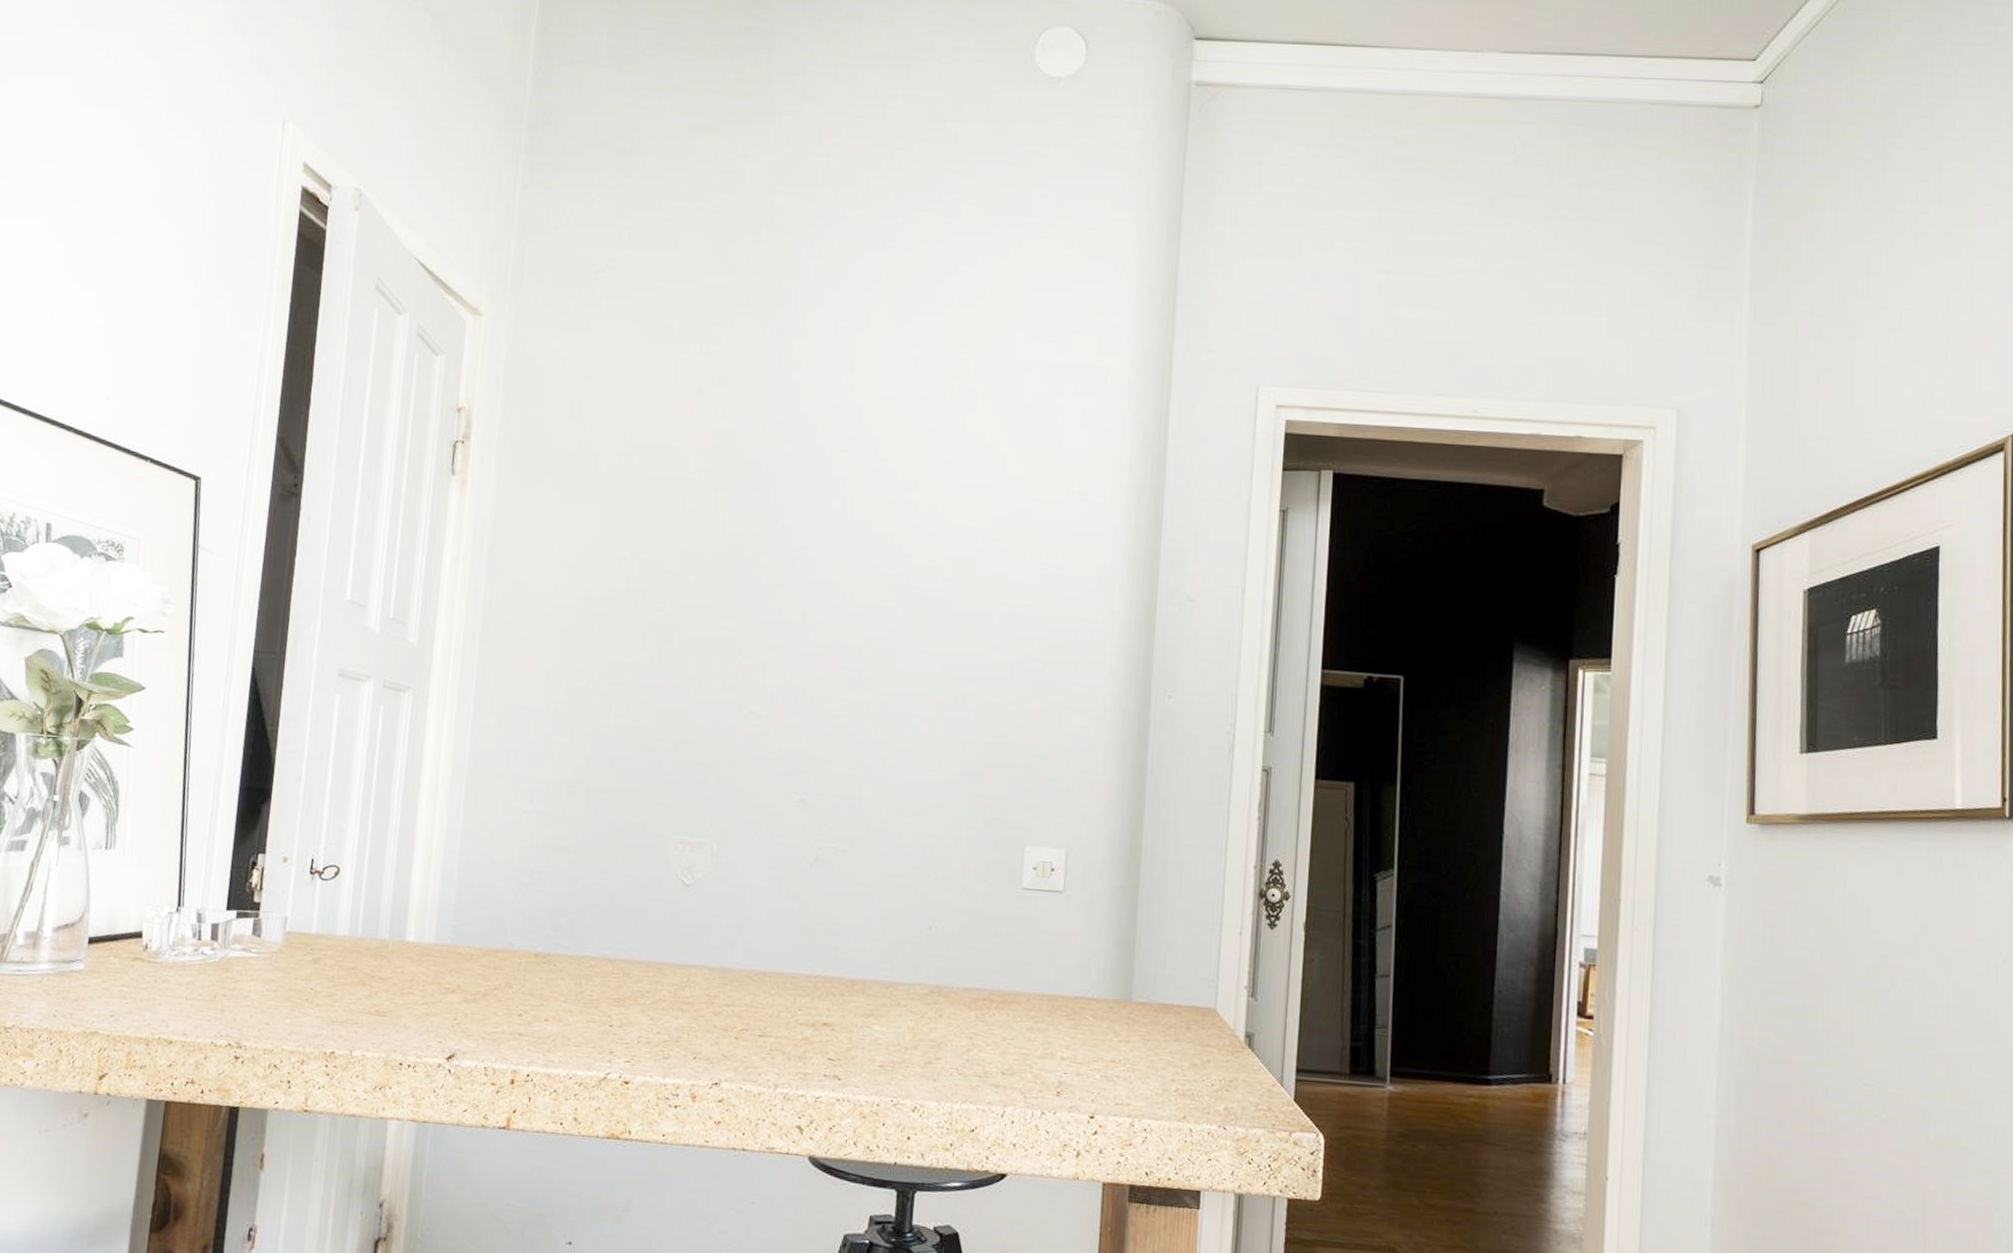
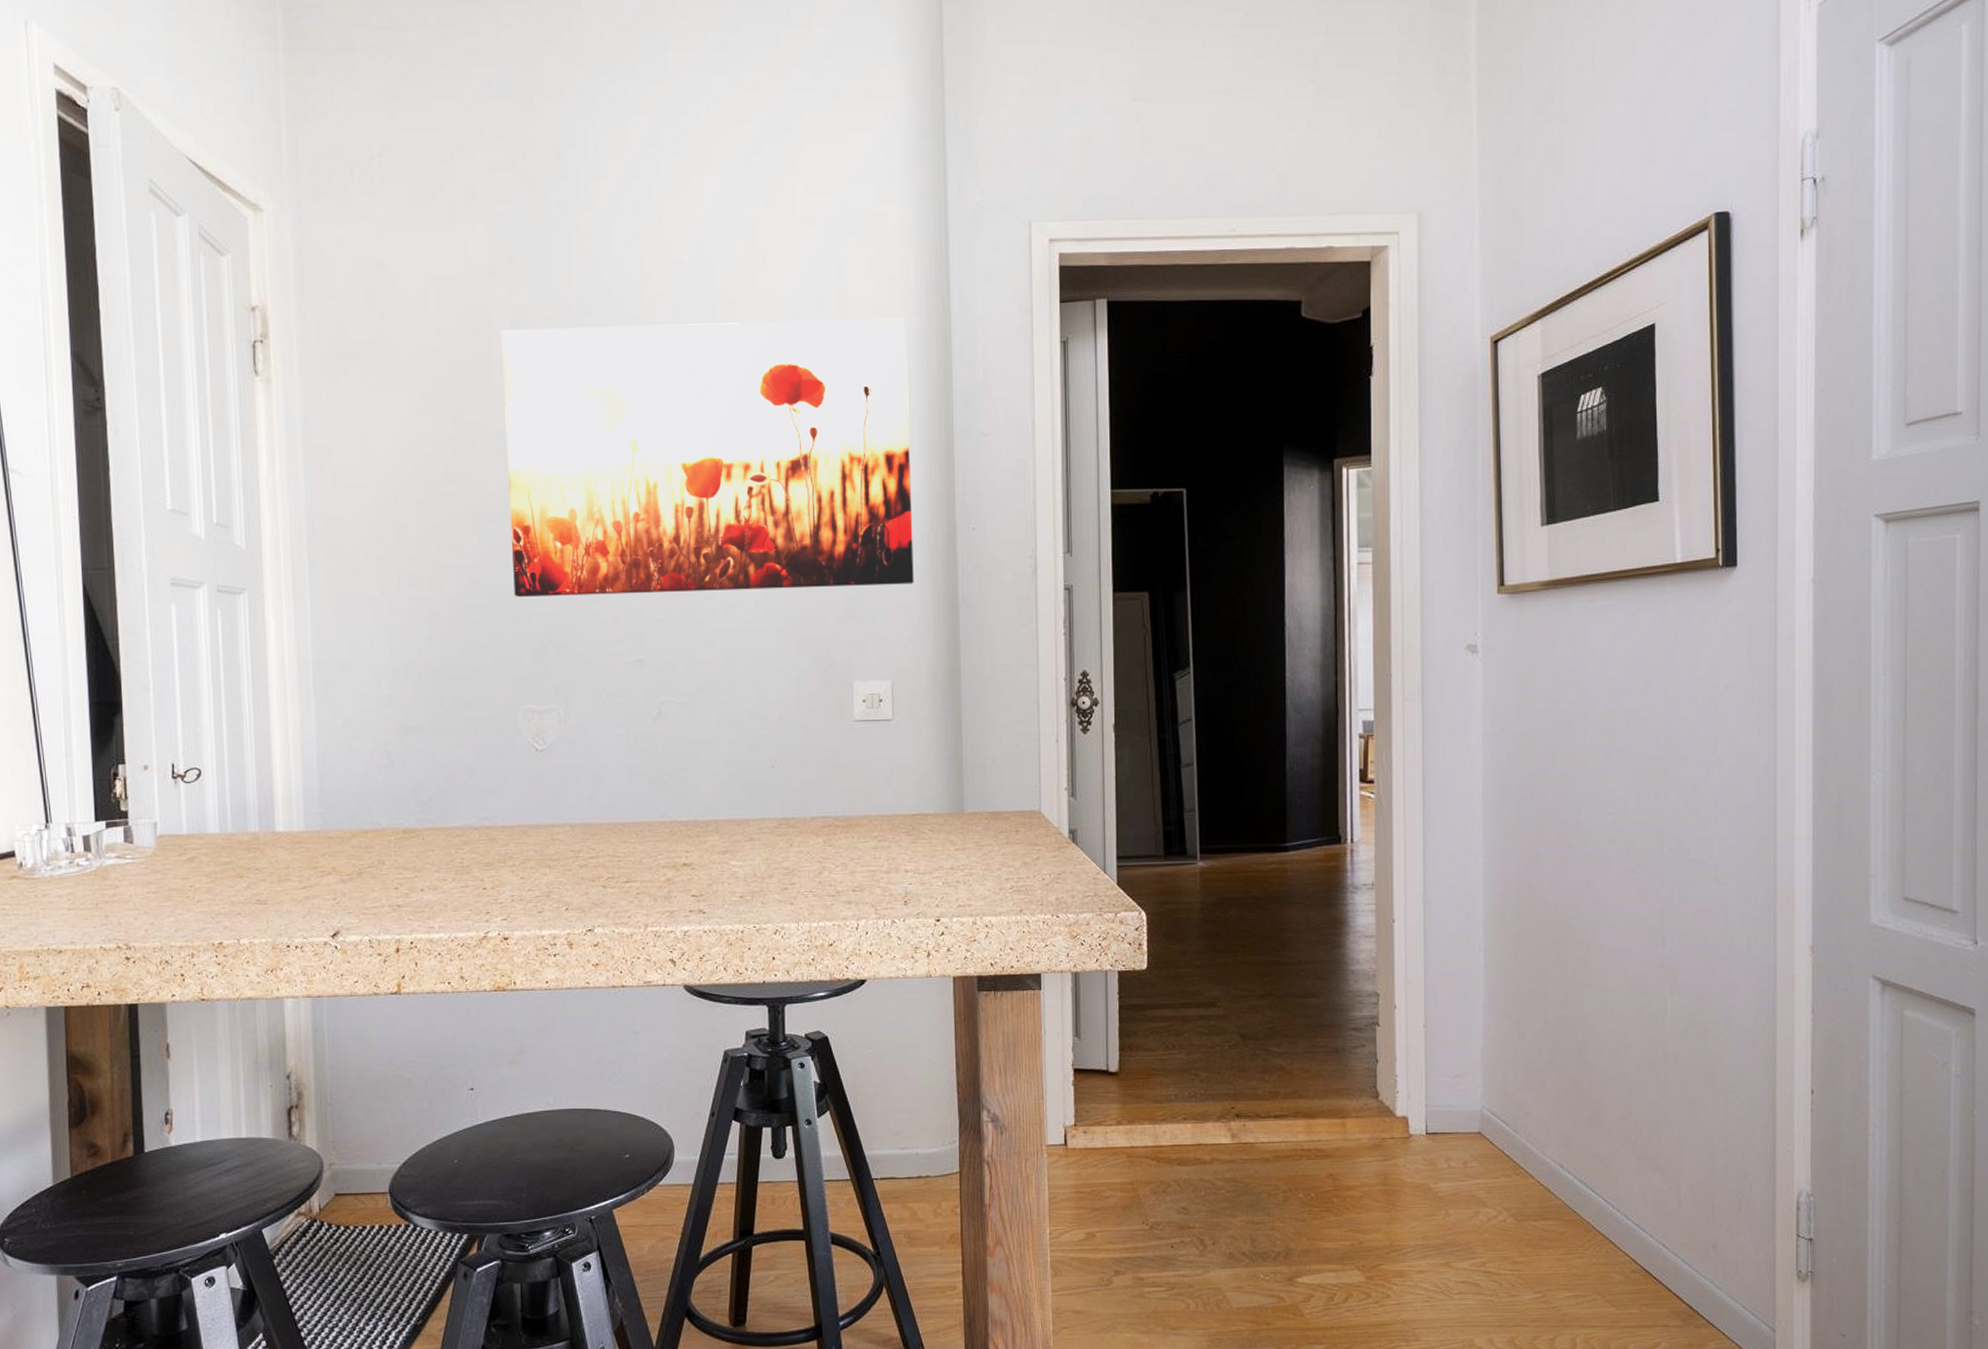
wall art: none [681,450,1117,749] -> present [501,317,914,597]

